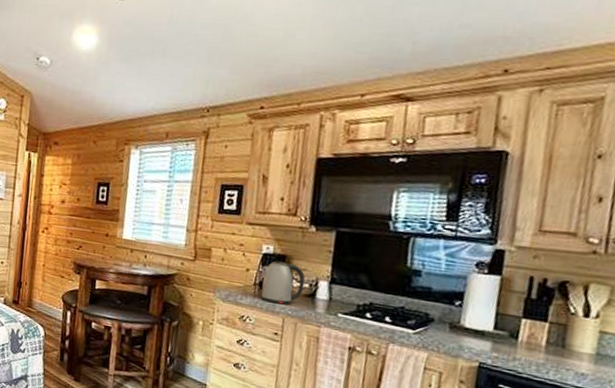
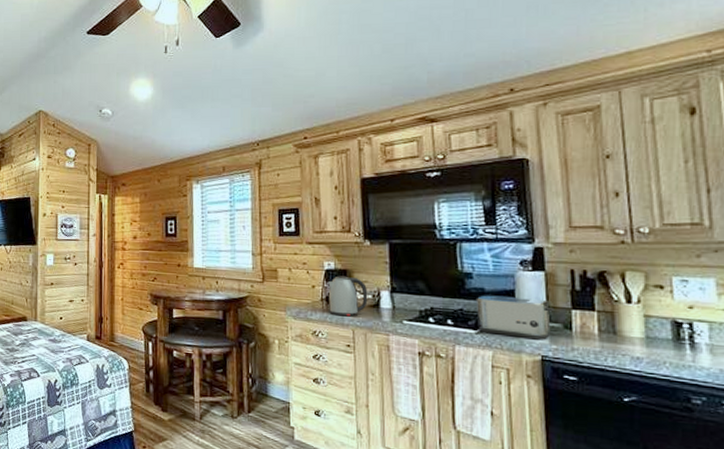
toaster: none [417,294,504,347] -> present [475,295,555,340]

